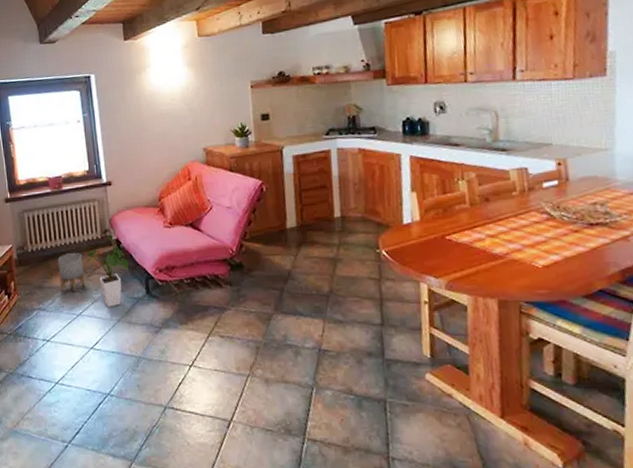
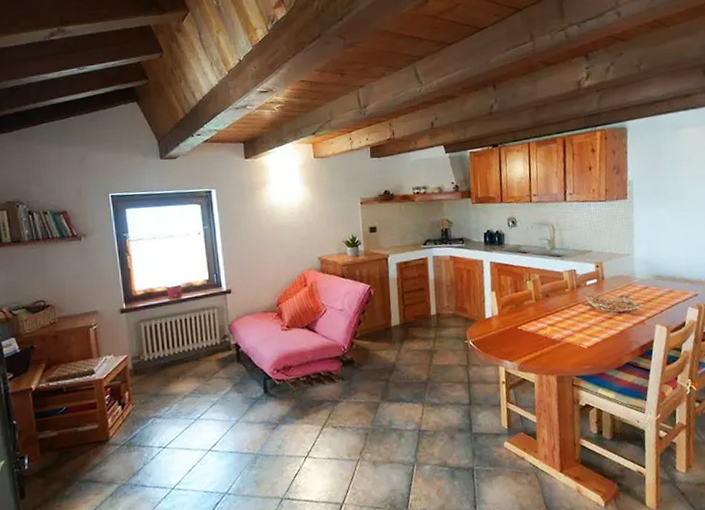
planter: present [57,253,85,293] -> none [175,359,204,398]
house plant: present [84,234,129,307] -> none [203,339,247,409]

